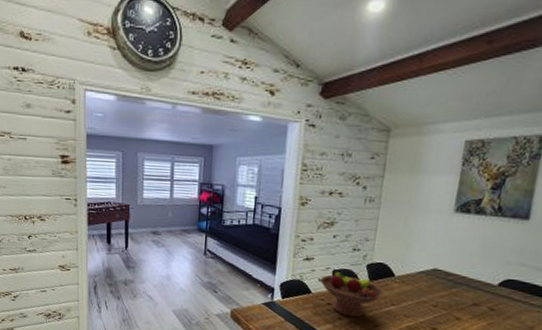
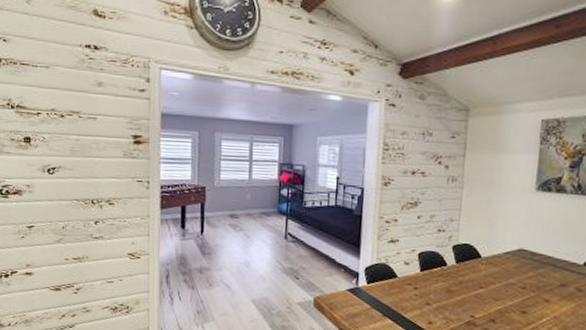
fruit bowl: present [320,268,384,318] -> none [406,250,471,302]

